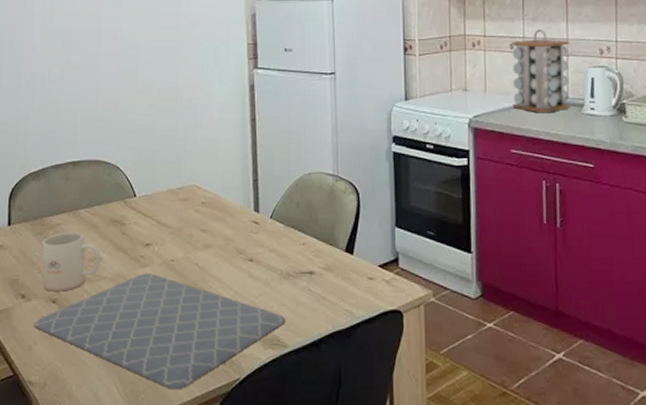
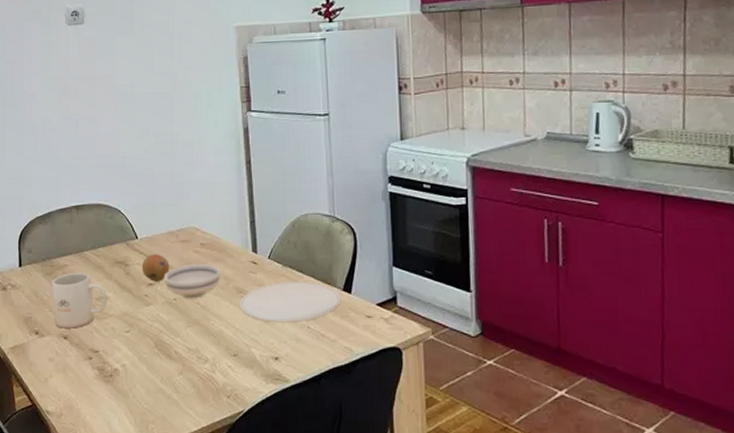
placemat: present [34,274,285,390] -> none [48,312,286,421]
fruit: none [138,212,168,242] -> present [141,253,170,282]
bowl: none [161,222,220,258] -> present [164,263,220,297]
plate: none [240,241,343,285] -> present [240,281,341,323]
spice rack: present [511,29,571,114] -> none [511,64,574,151]

